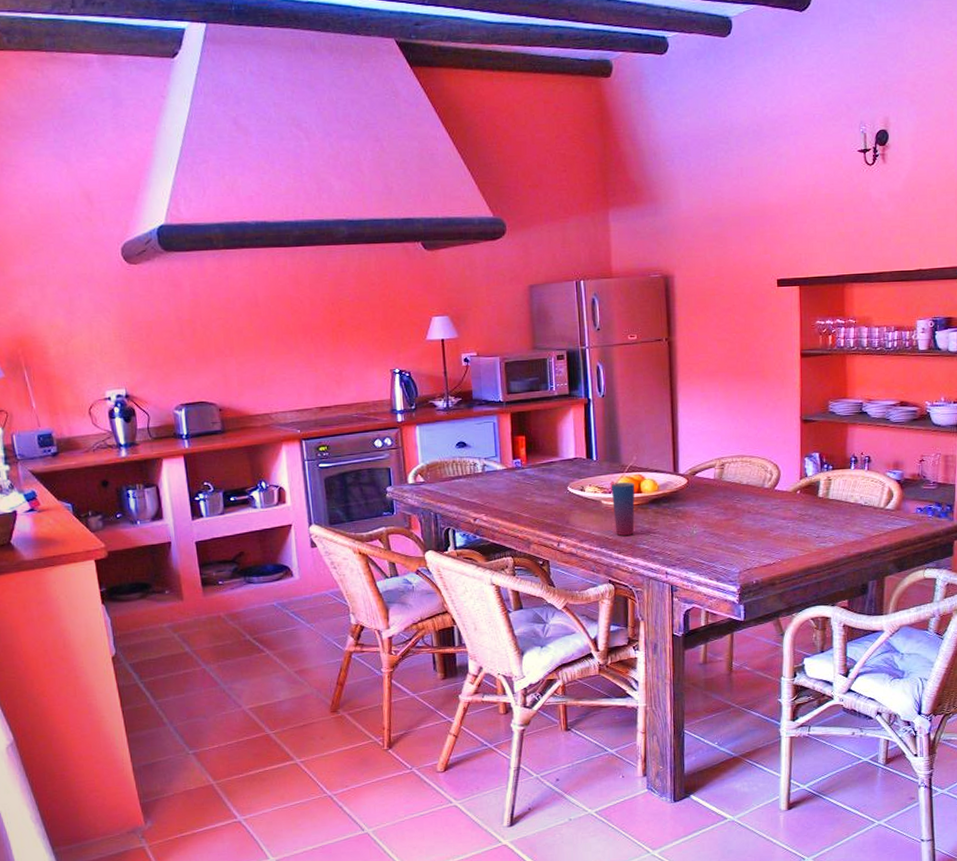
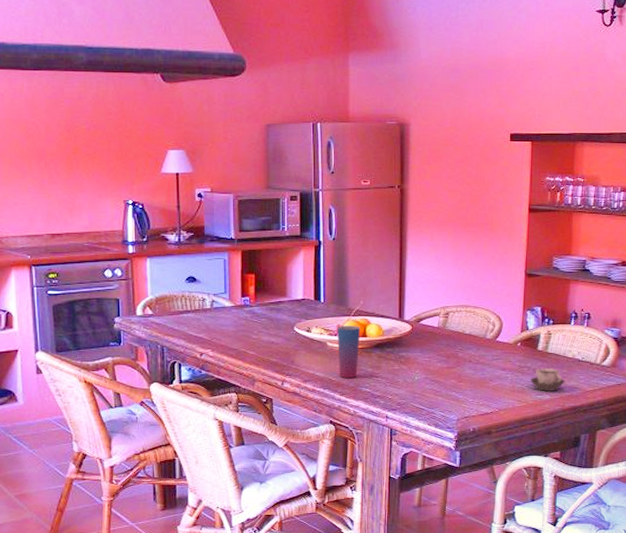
cup: none [812,515,849,539] -> present [530,369,565,391]

